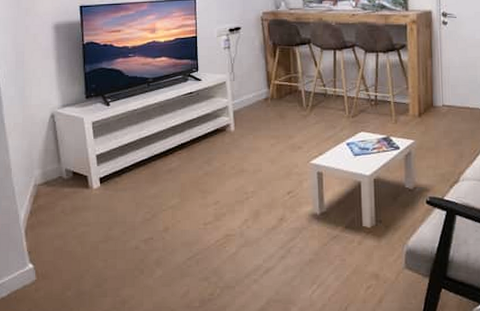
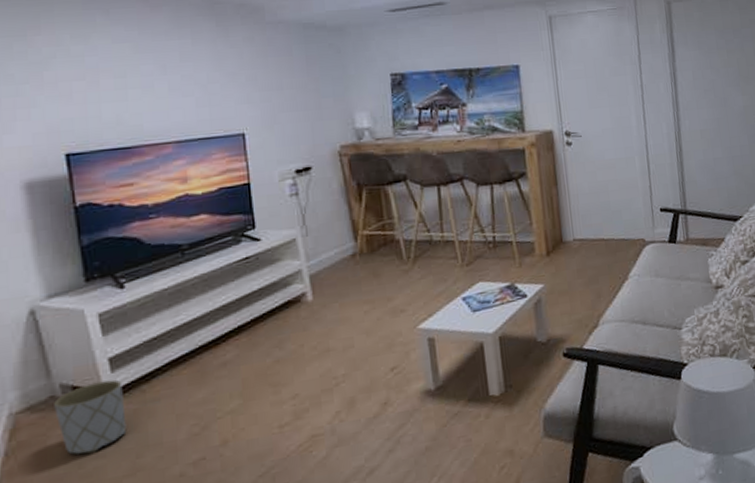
planter: none [61,171,104,221] -> present [54,379,127,455]

